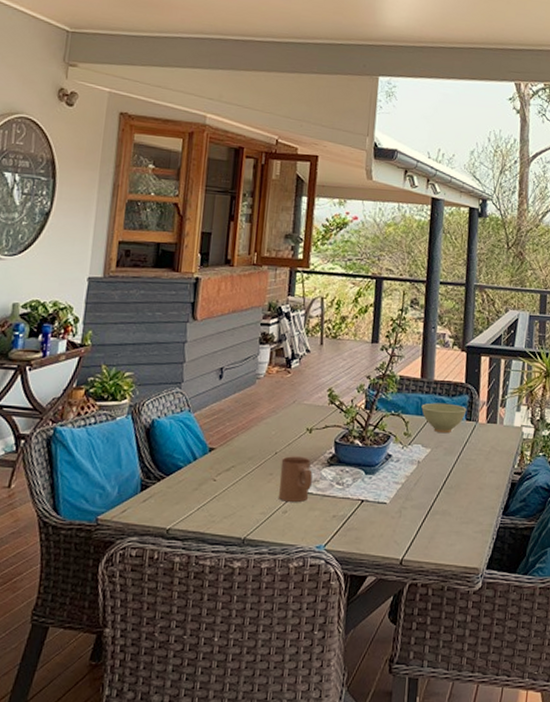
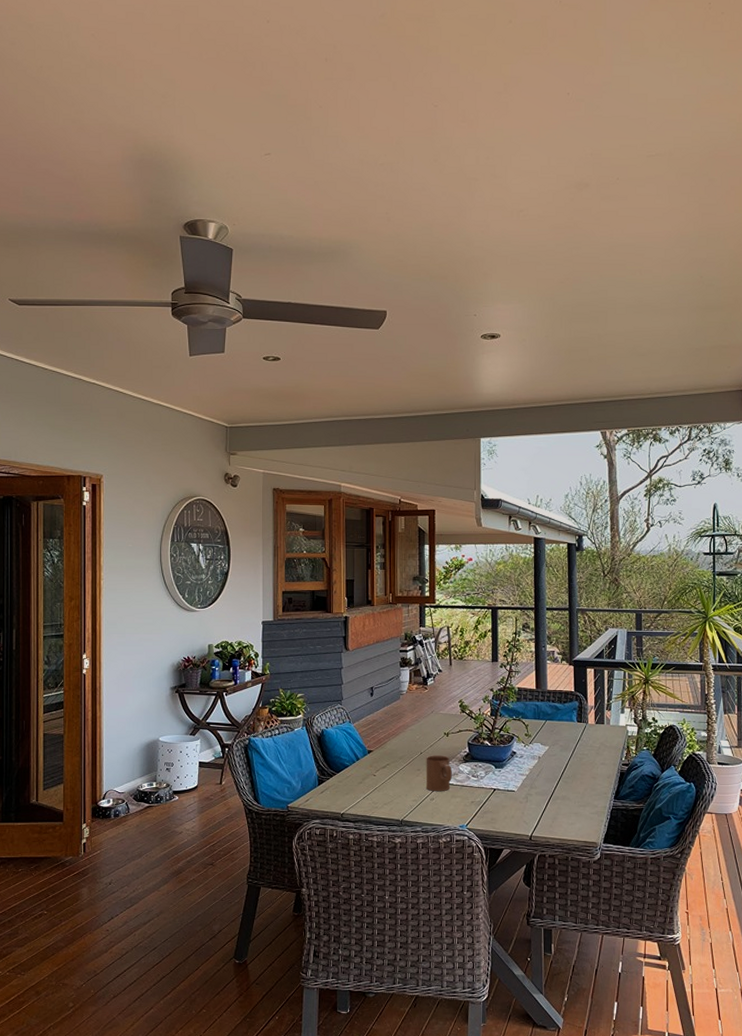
bowl: present [421,403,467,434] -> none [538,708,578,734]

